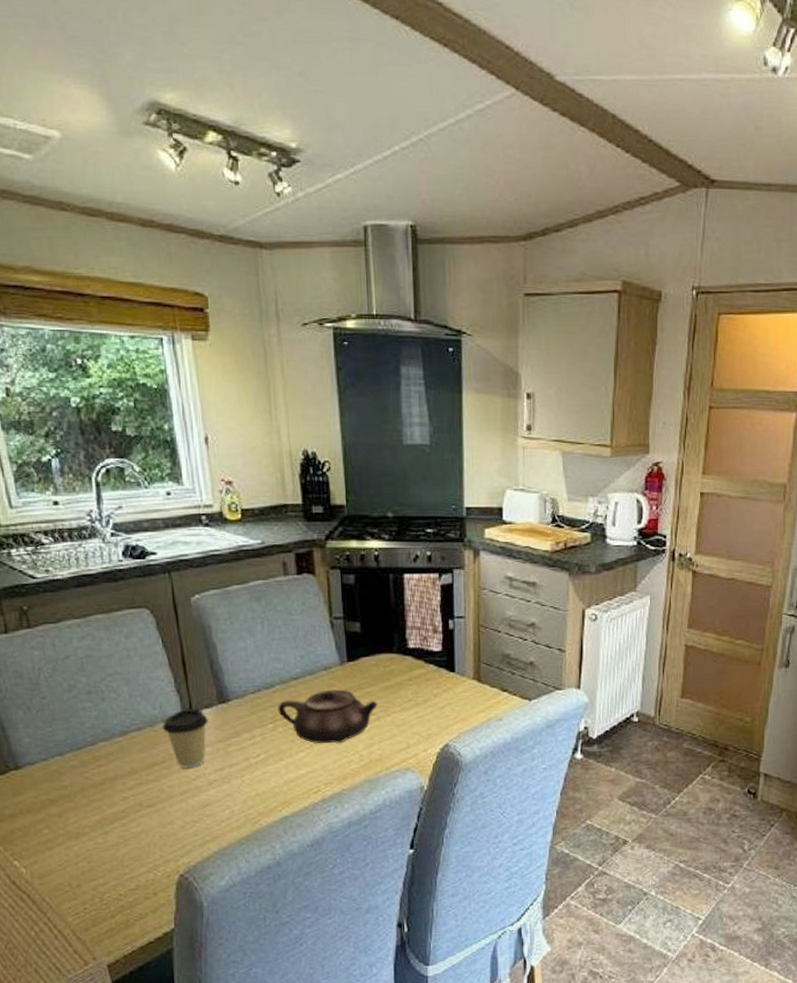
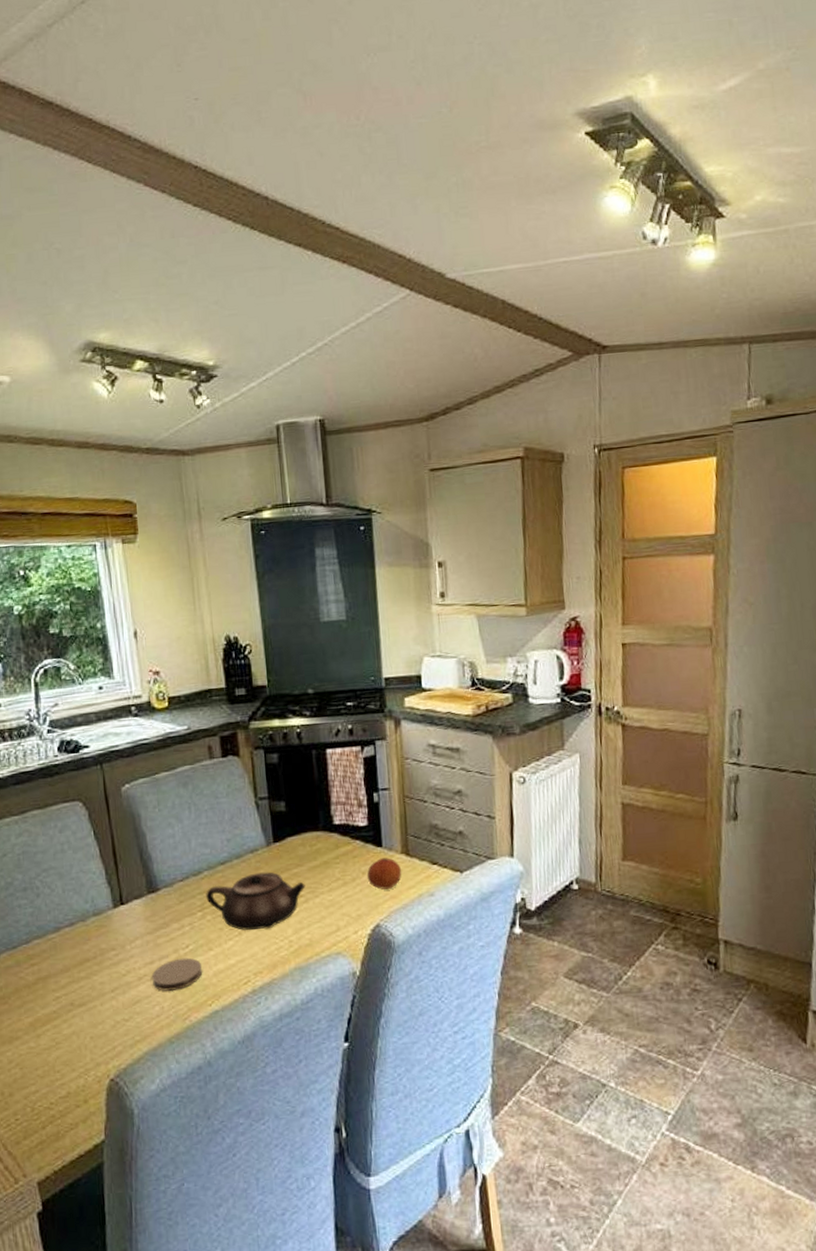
coffee cup: present [162,709,208,769] -> none [93,900,138,964]
coaster: none [221,766,274,796] -> present [151,957,203,991]
fruit: none [438,683,473,712] -> present [366,858,402,890]

